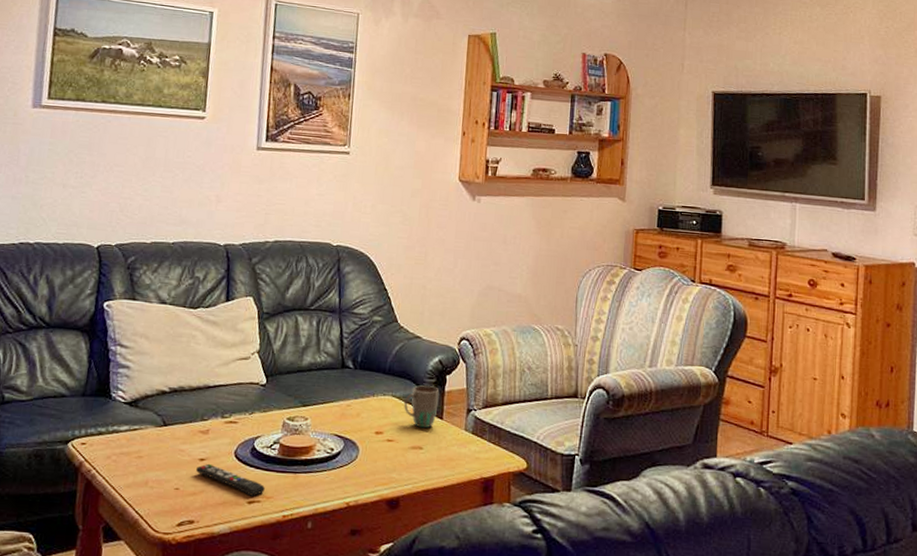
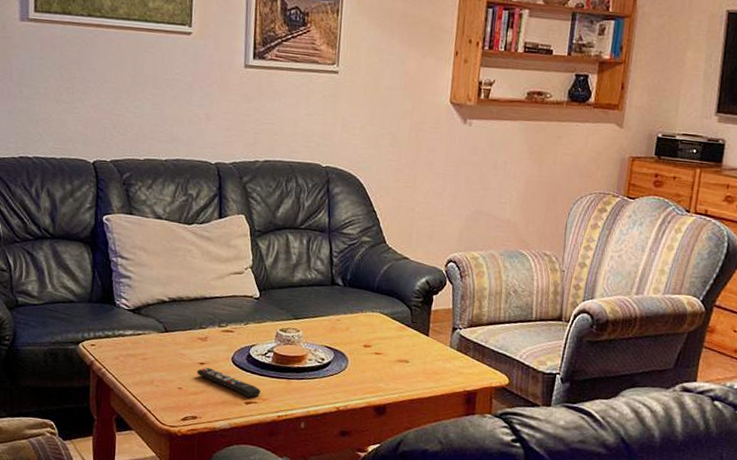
mug: present [404,385,440,429] -> none [391,304,426,344]

